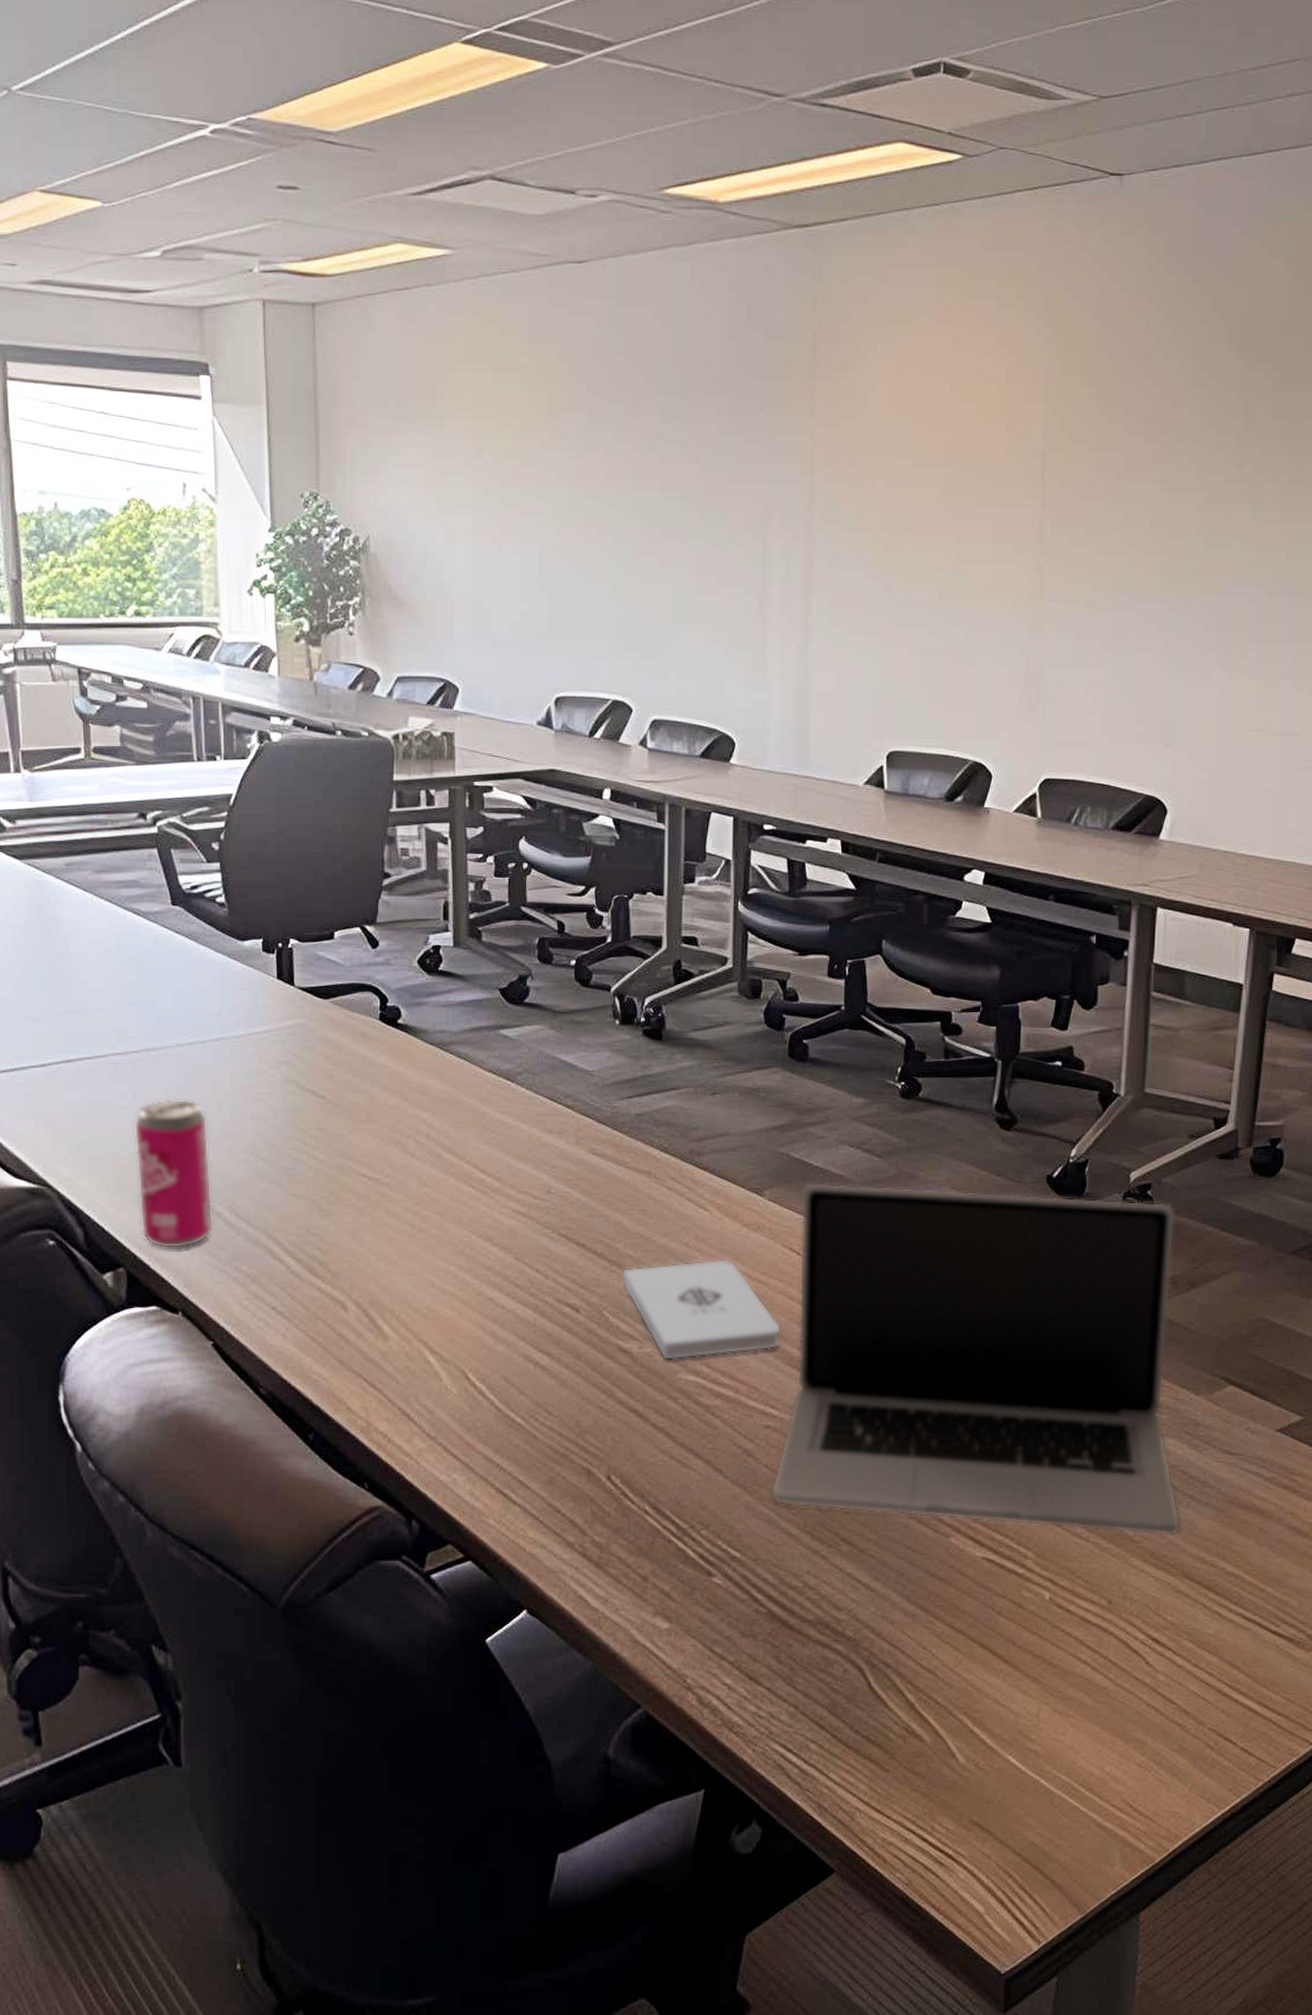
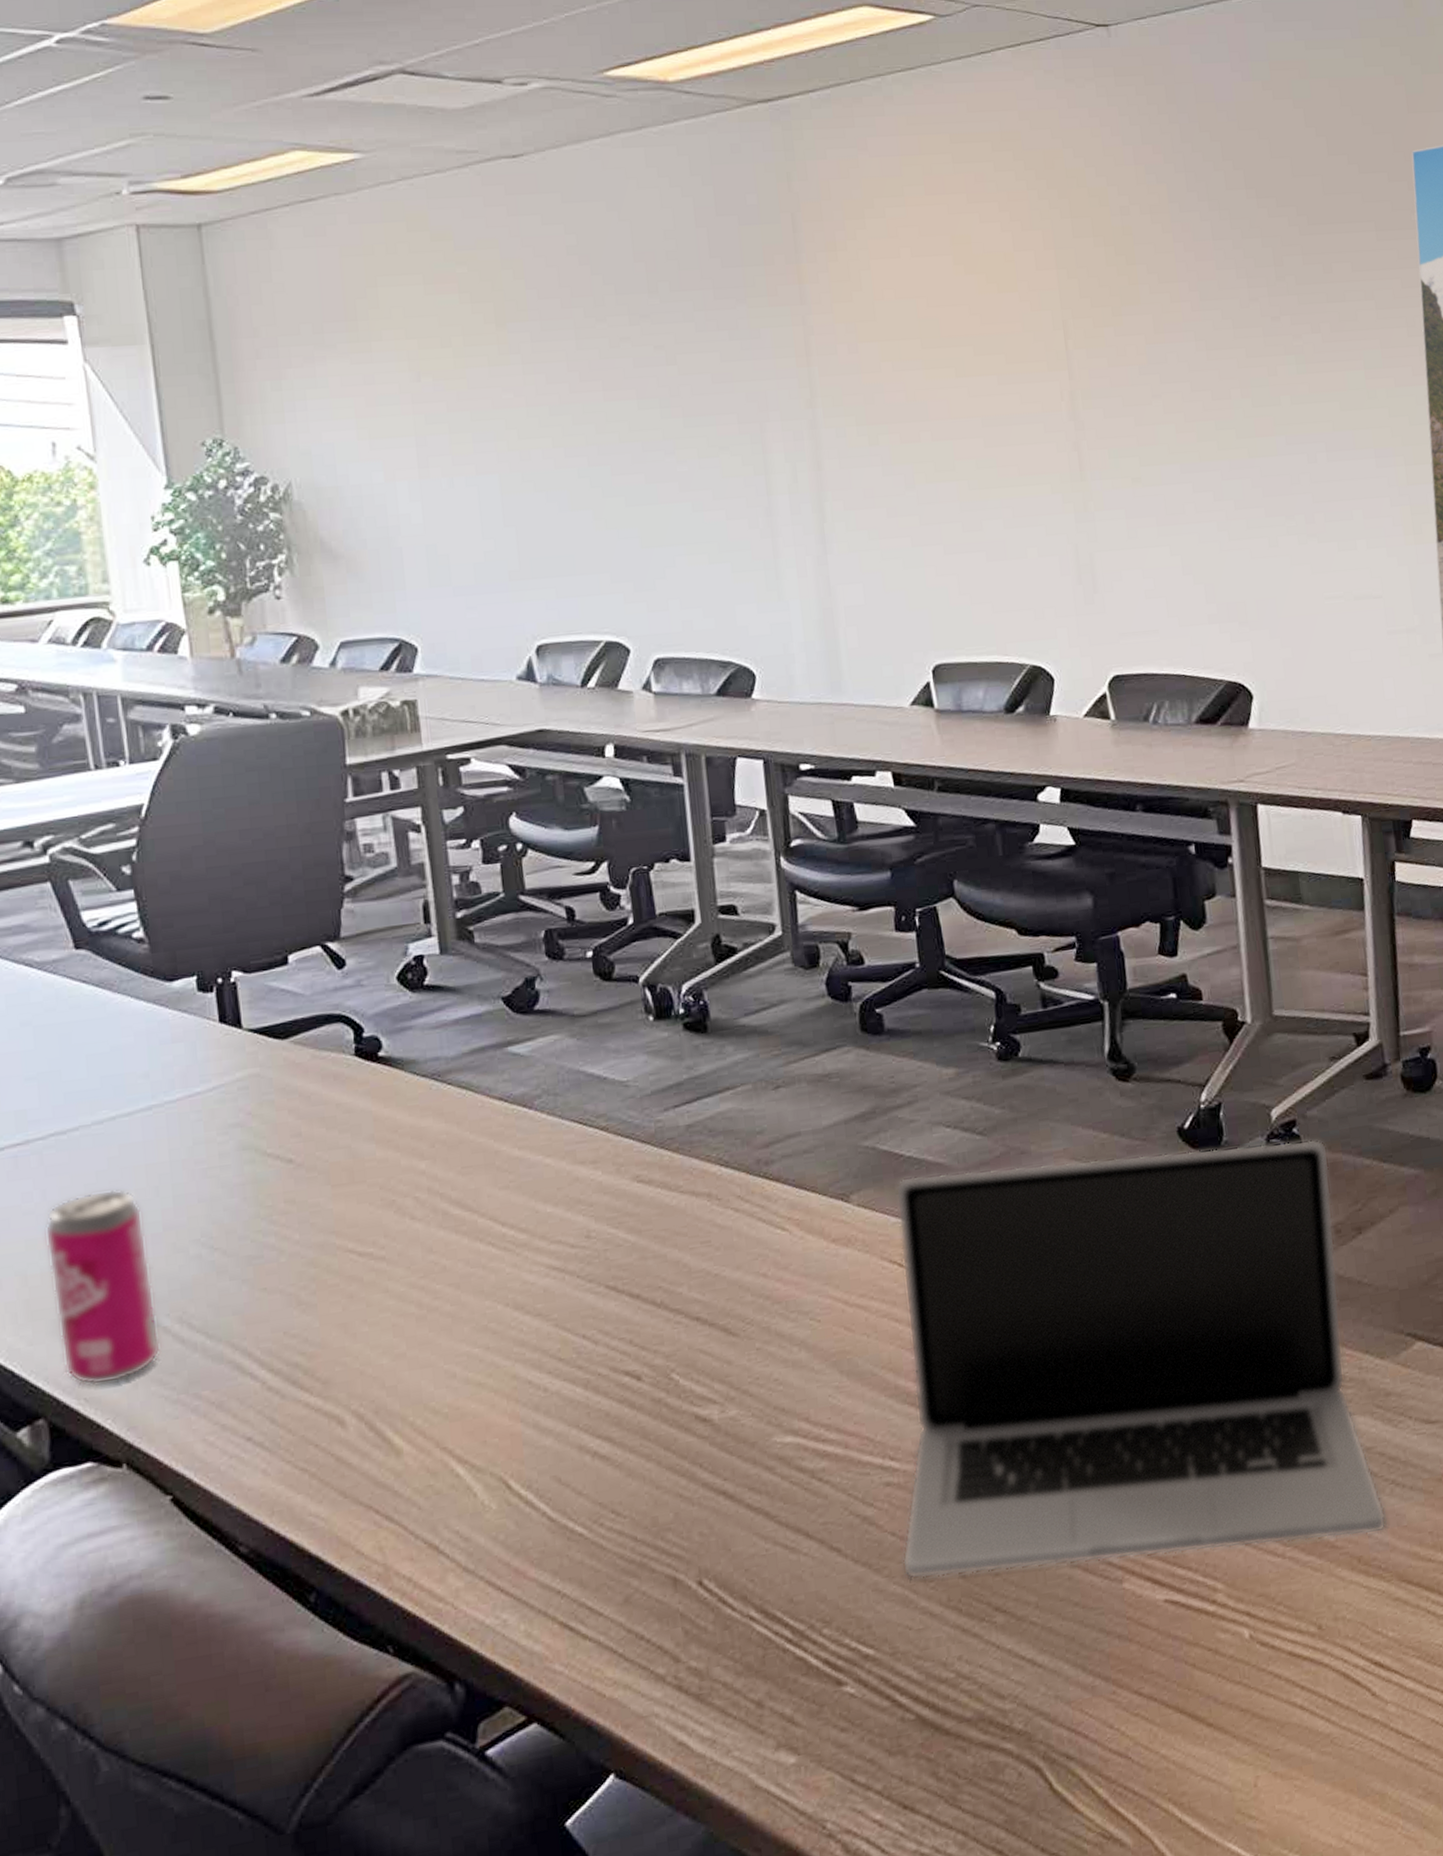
notepad: present [621,1259,782,1361] -> none [688,1285,893,1423]

